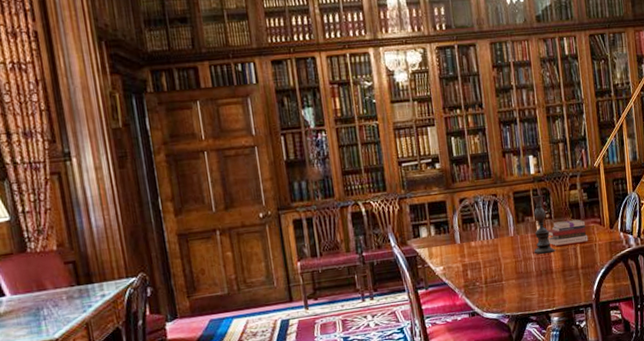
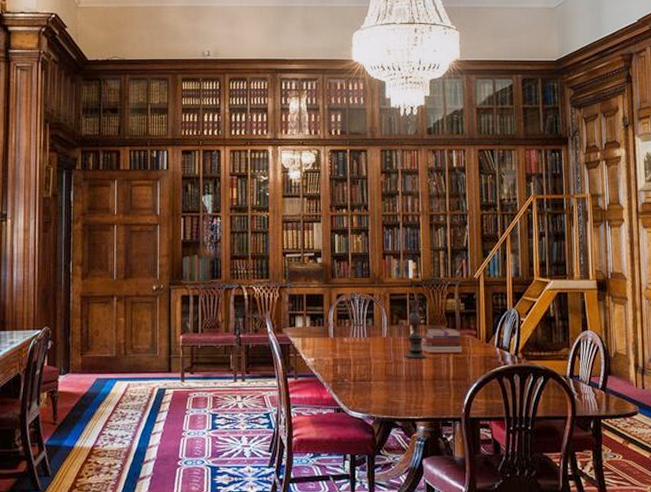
books: none [288,174,323,206] -> present [182,254,211,282]

